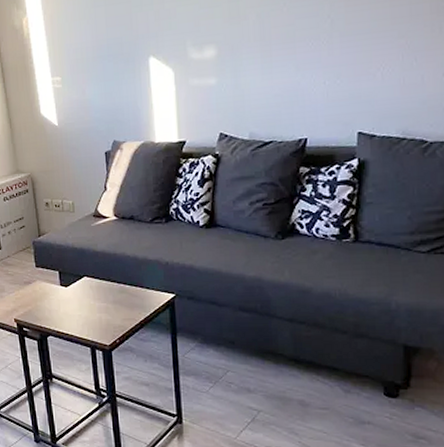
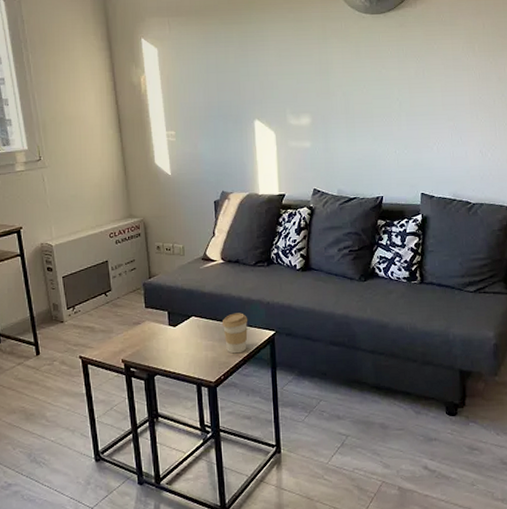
coffee cup: none [116,273,145,317] -> present [222,313,248,354]

